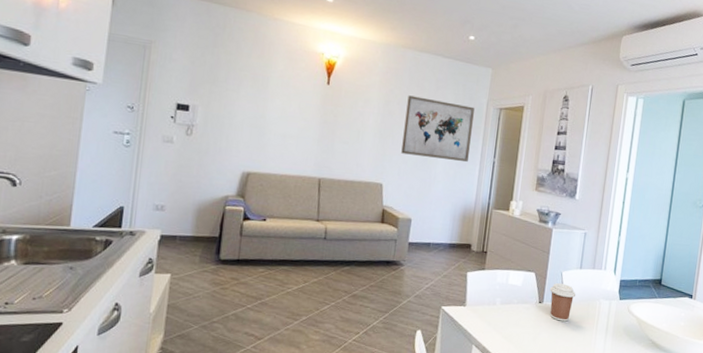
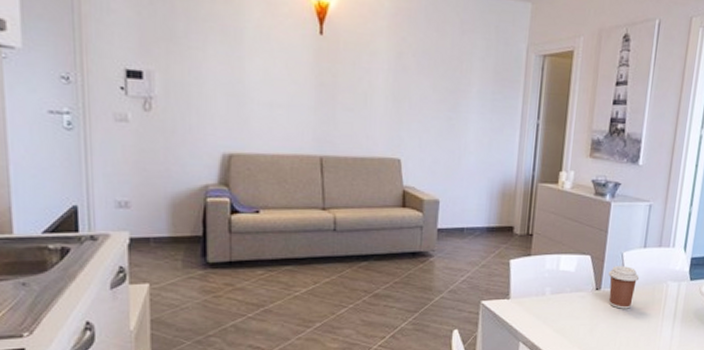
wall art: present [401,95,475,162] -> none [421,43,511,126]

